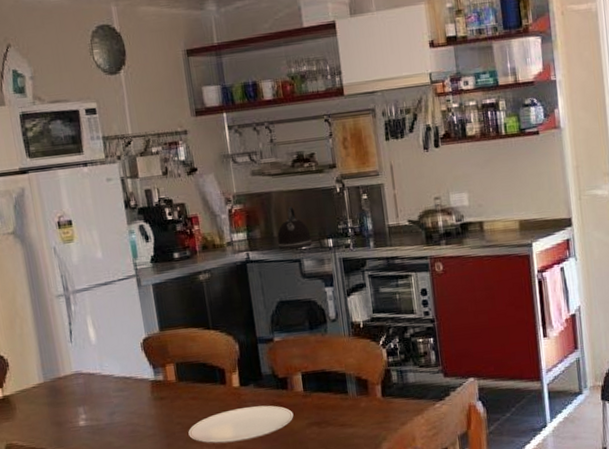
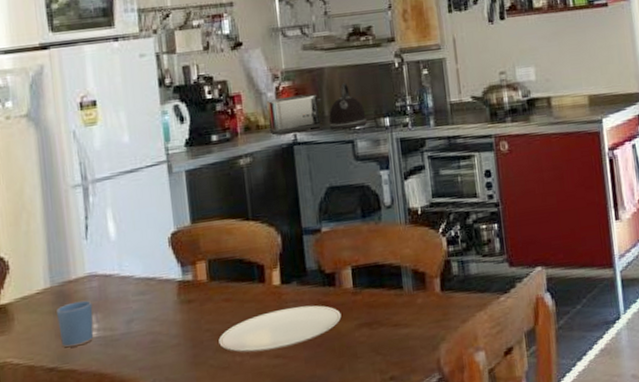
mug: none [50,394,83,434] -> present [57,300,94,348]
toaster: none [221,216,271,254] -> present [266,93,321,135]

